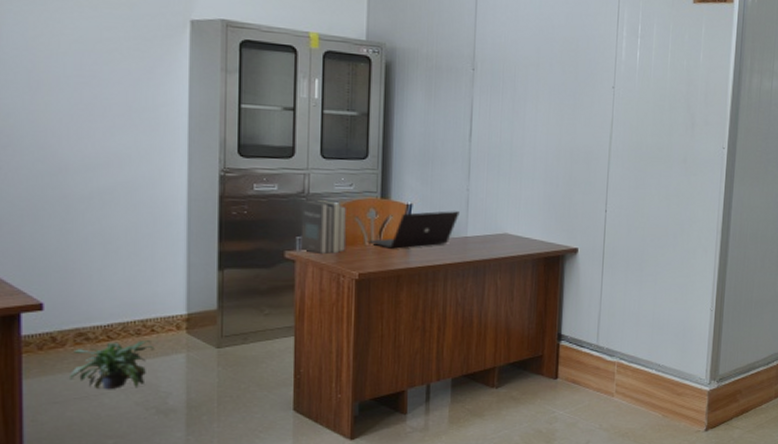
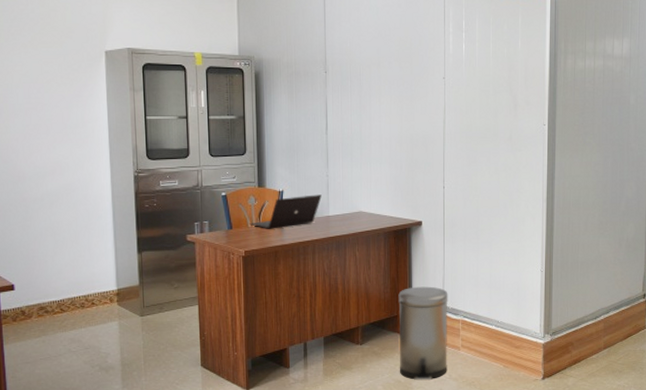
potted plant: present [70,340,155,390] -> none [36,312,95,352]
books: present [300,199,346,255] -> none [197,192,233,237]
pedal bin: none [542,322,604,431] -> present [398,286,448,381]

